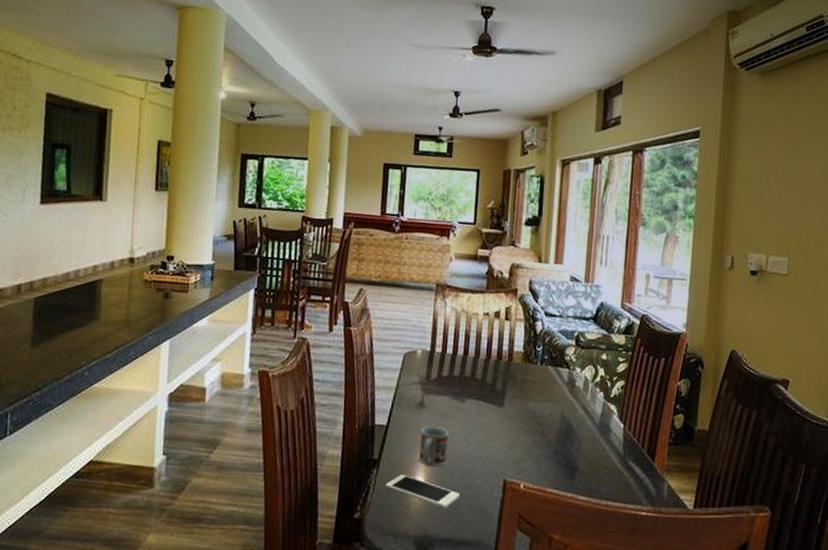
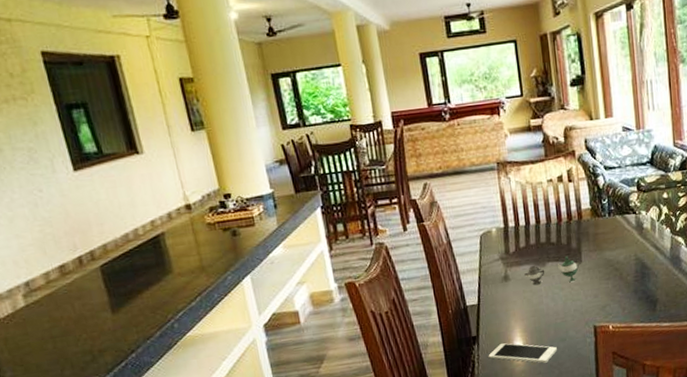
cup: present [419,426,449,467] -> none [510,294,540,331]
teapot: none [440,397,504,425] -> present [523,256,582,285]

